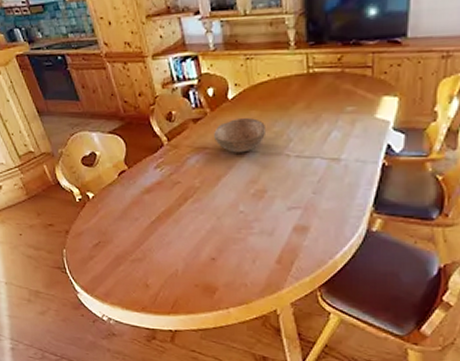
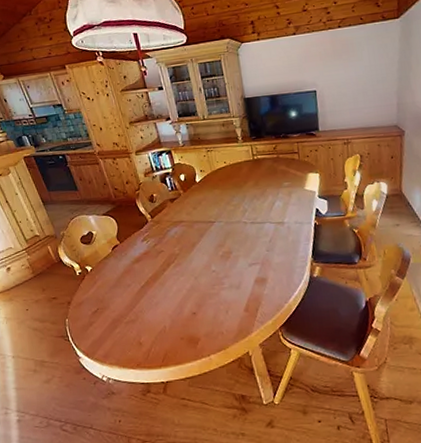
bowl: present [214,118,267,153] -> none [187,195,228,224]

